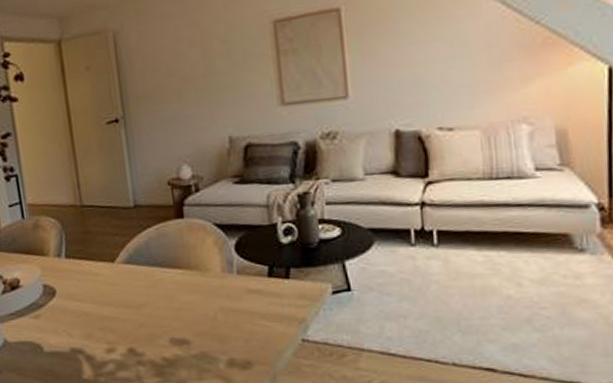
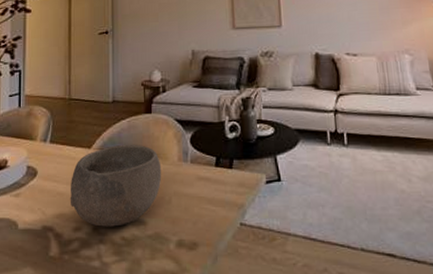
bowl: none [95,255,204,348] -> present [70,144,162,227]

